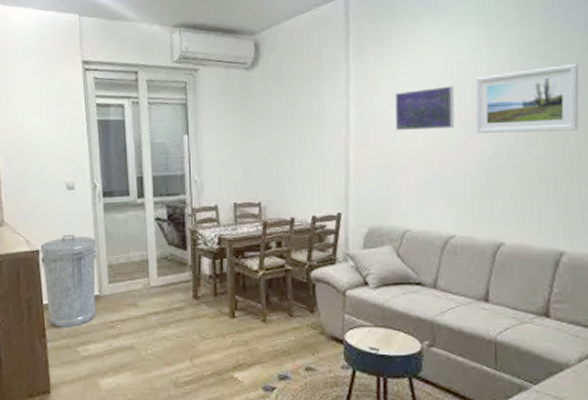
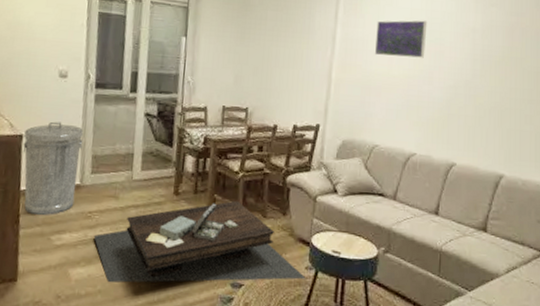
coffee table: none [118,300,343,392] -> present [93,200,306,283]
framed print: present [475,63,579,133] -> none [441,14,528,71]

